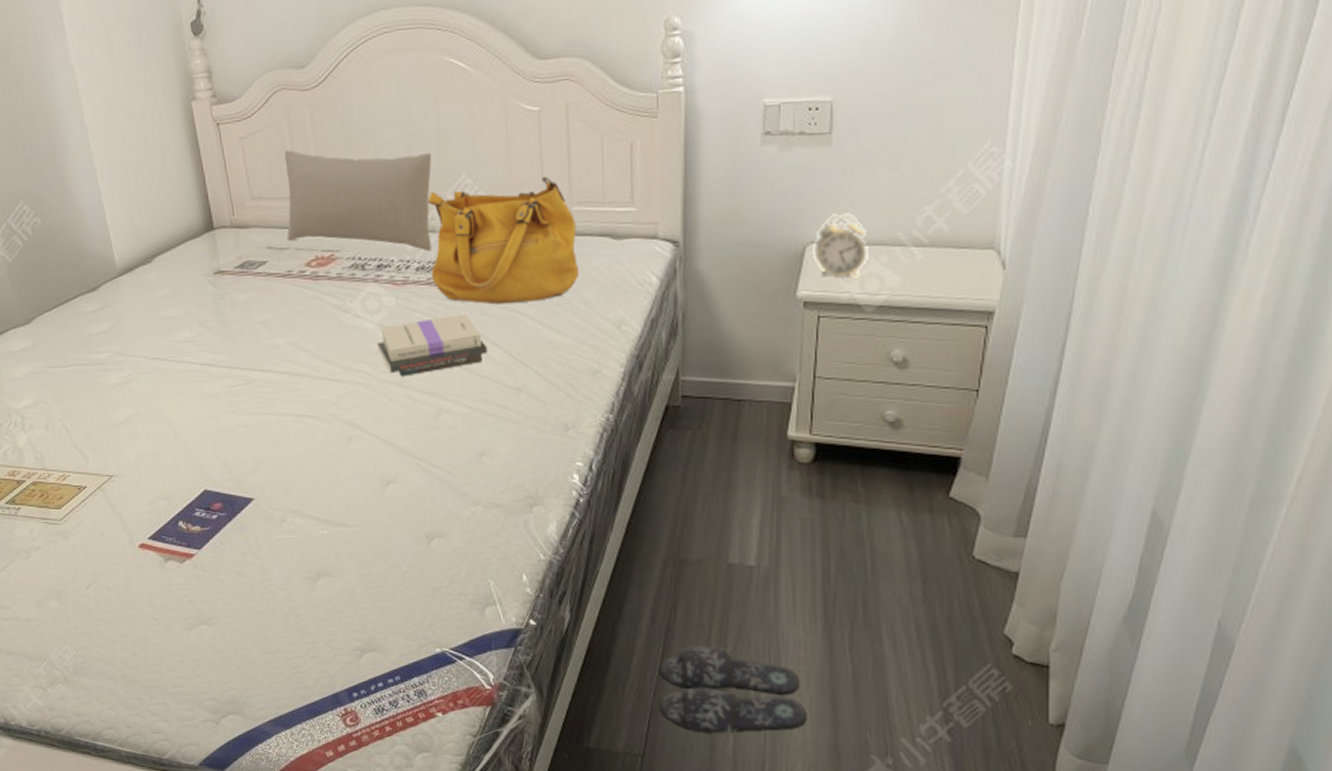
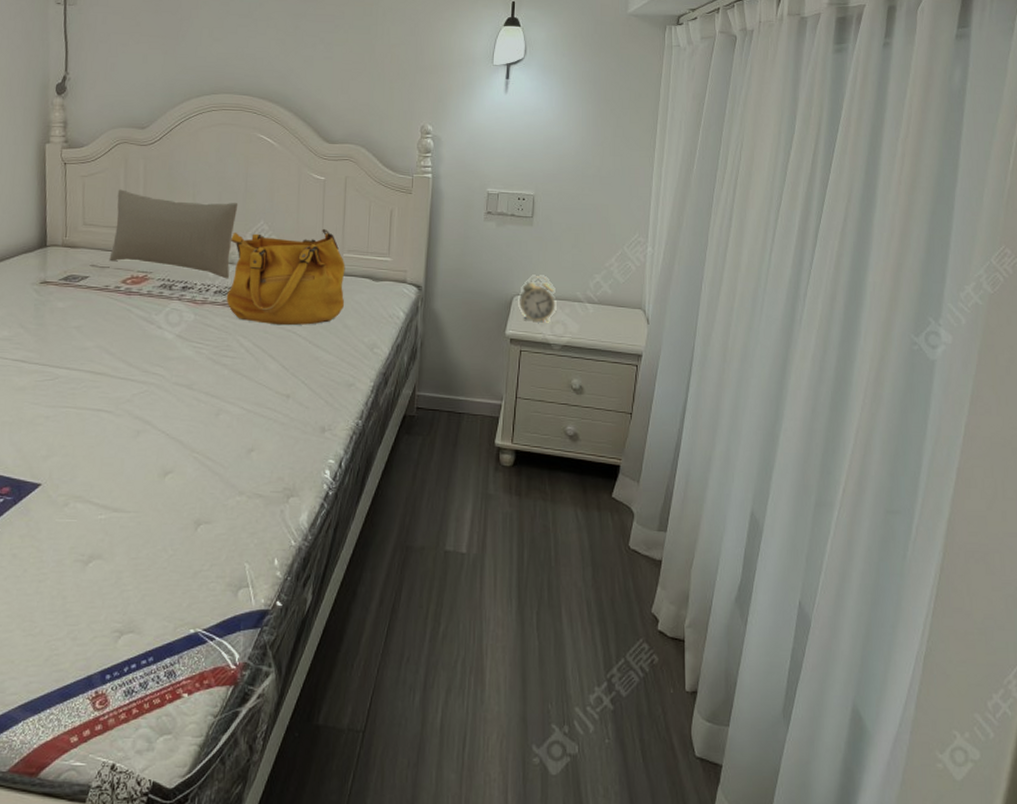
books: present [377,314,488,377] -> none [173,331,266,381]
slippers: present [659,646,808,733] -> none [382,625,503,708]

